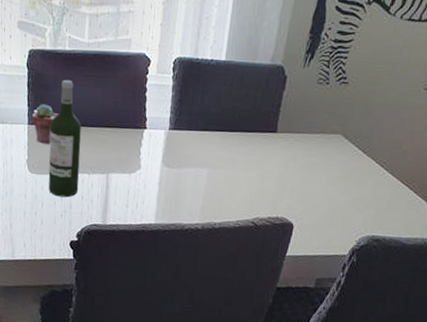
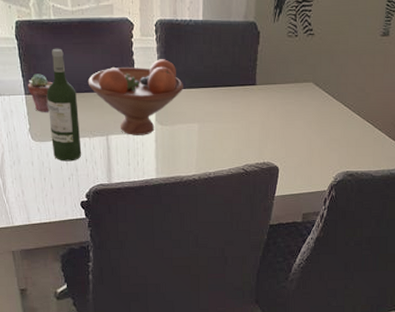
fruit bowl: none [94,98,197,177] -> present [87,59,183,135]

